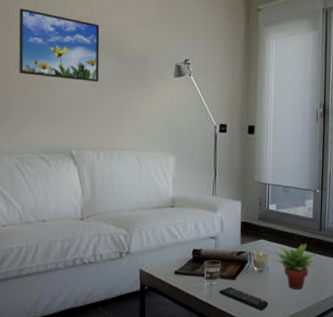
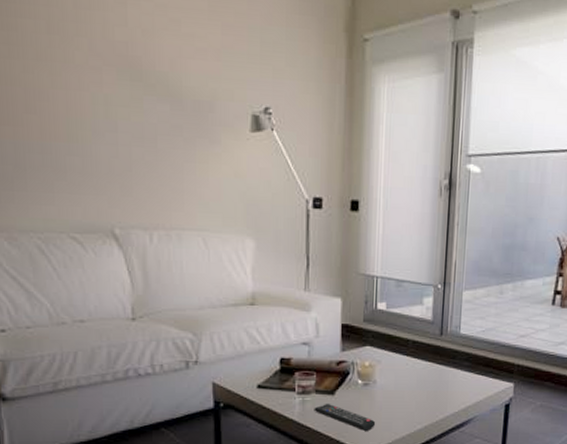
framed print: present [18,8,100,83] -> none [25,24,146,137]
succulent plant: present [275,243,316,289] -> none [384,350,435,406]

